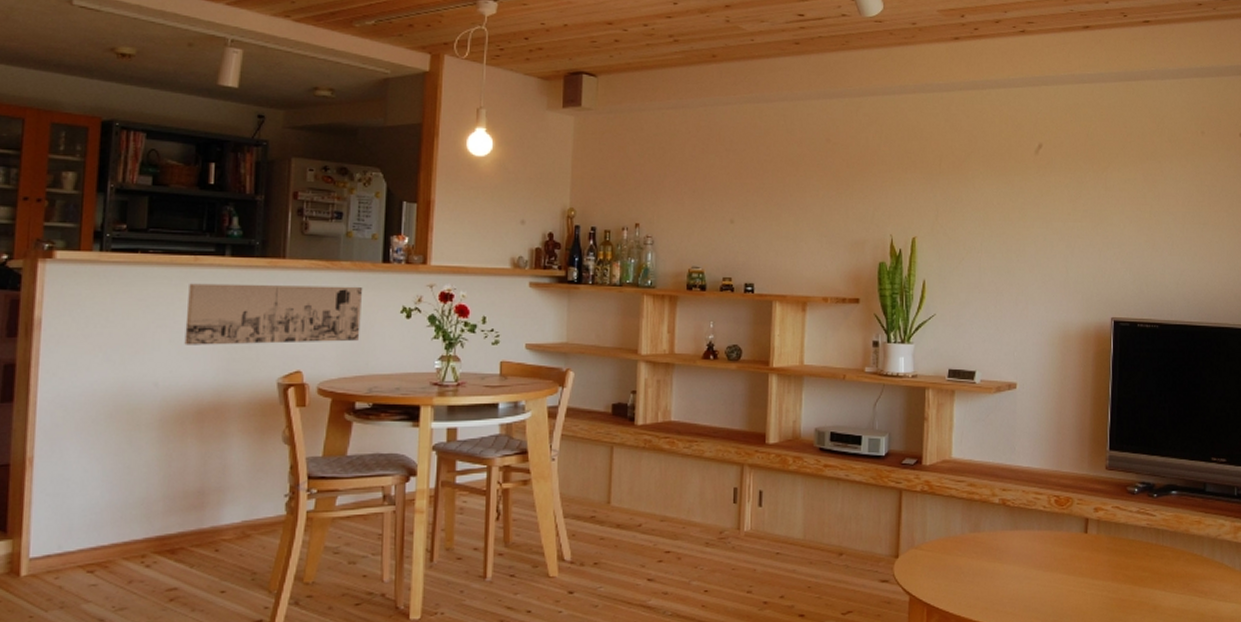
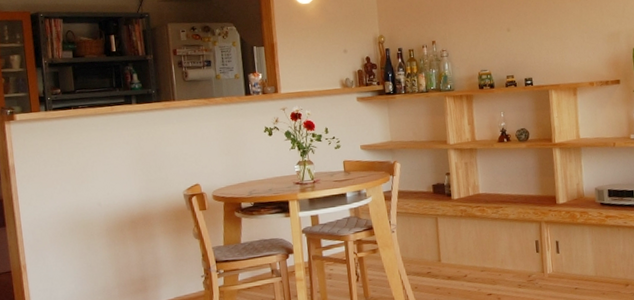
wall art: present [184,283,363,345] -> none [110,115,237,174]

